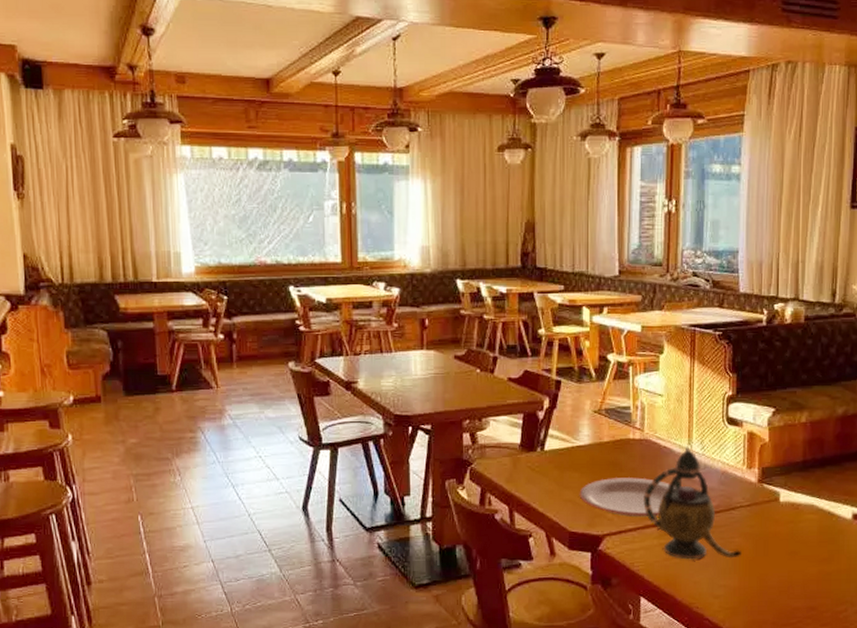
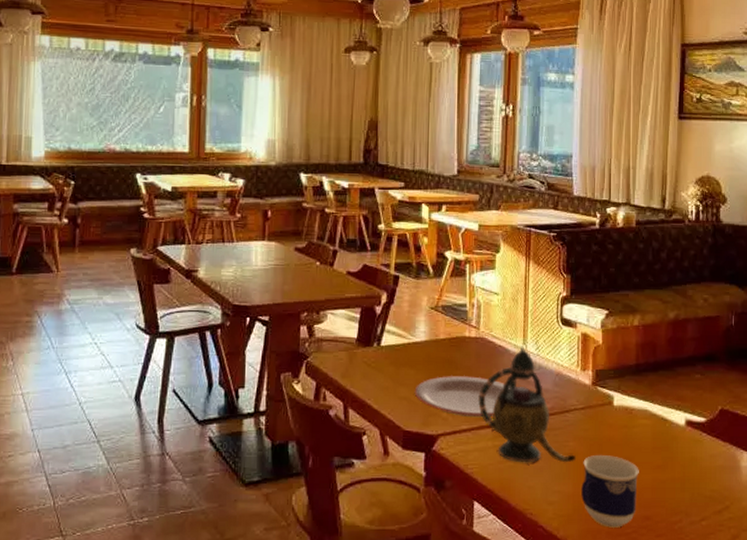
cup: none [747,550,805,618] -> present [581,455,639,528]

